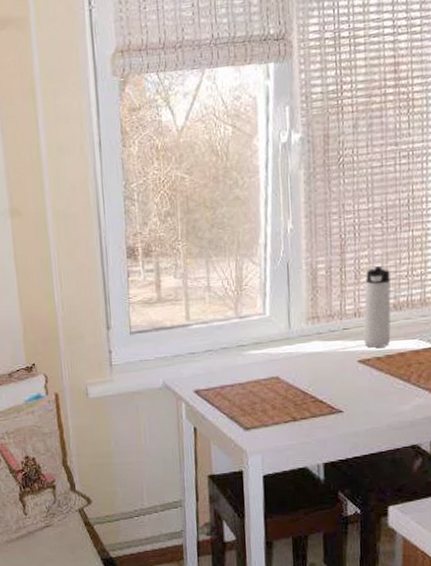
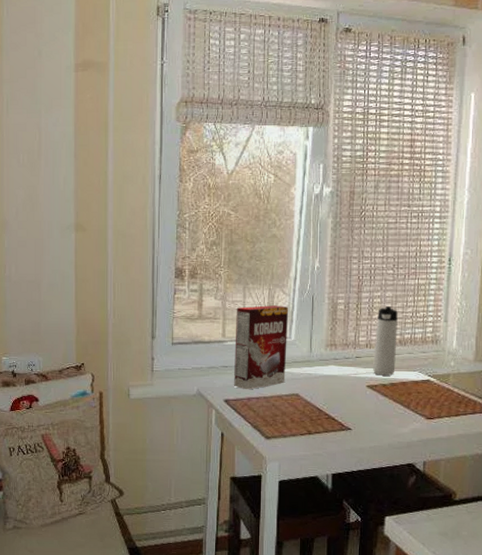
cereal box: none [200,278,263,377] -> present [234,305,289,390]

